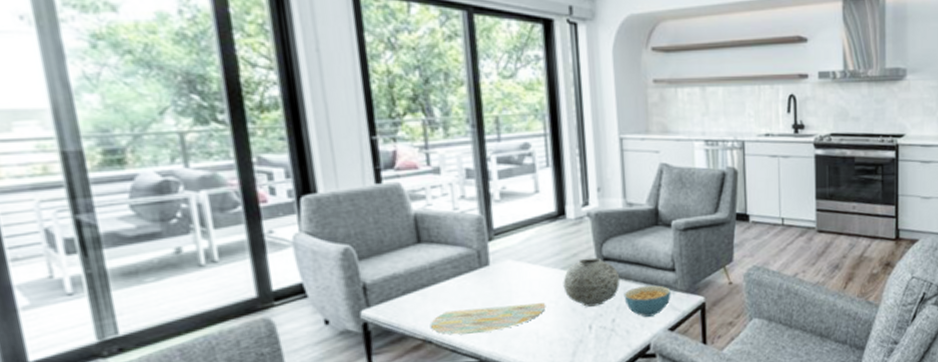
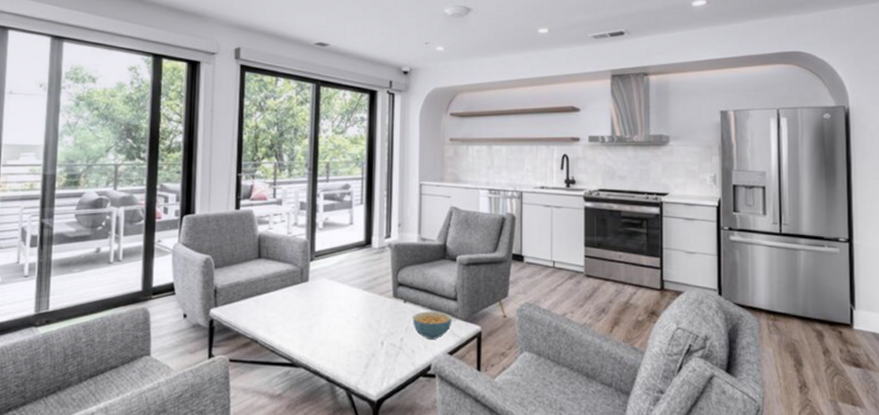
decorative tray: present [431,303,545,335] -> none [259,317,347,338]
vase: present [563,257,620,307] -> none [364,282,410,325]

